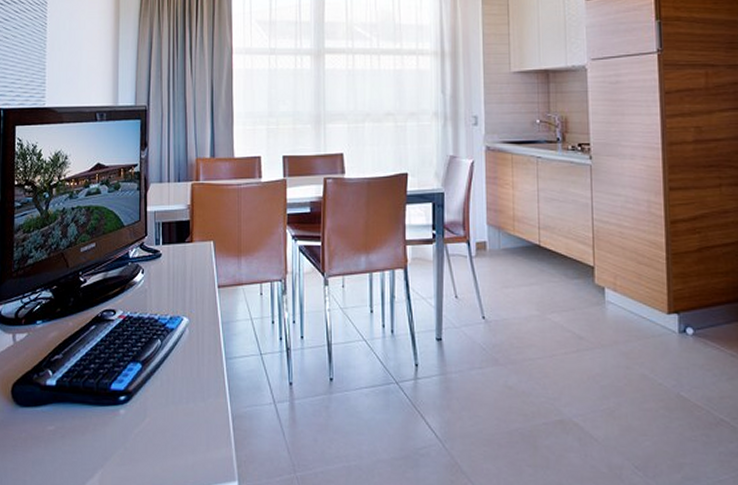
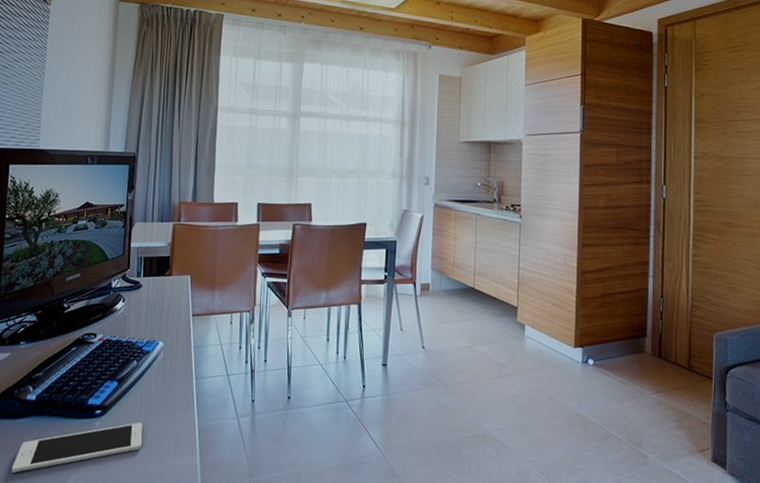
cell phone: none [34,410,172,467] -> present [11,423,143,473]

